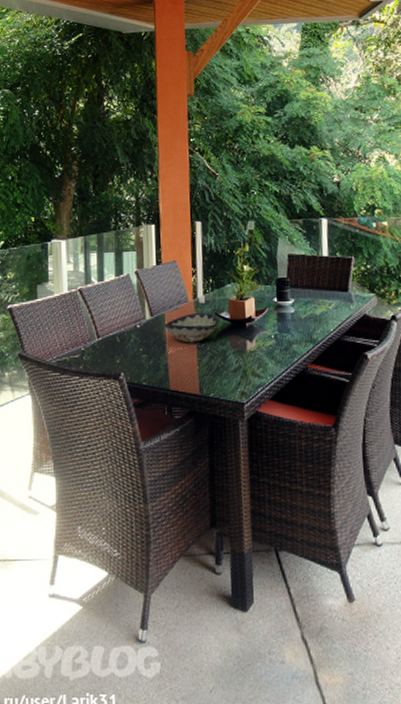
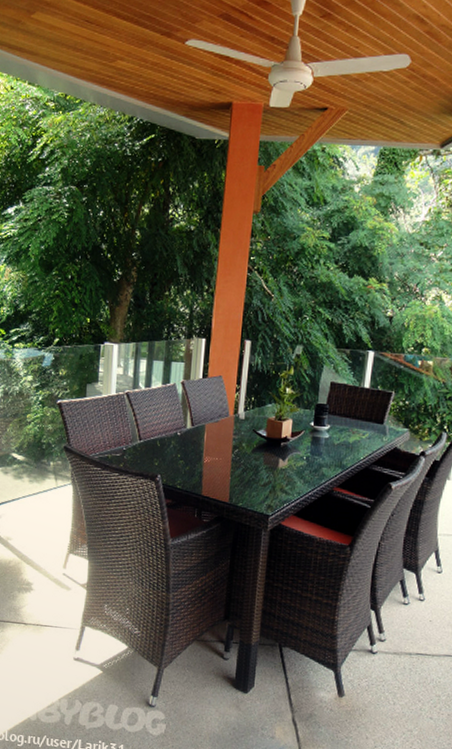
decorative bowl: present [164,312,220,343] -> none [203,427,256,456]

